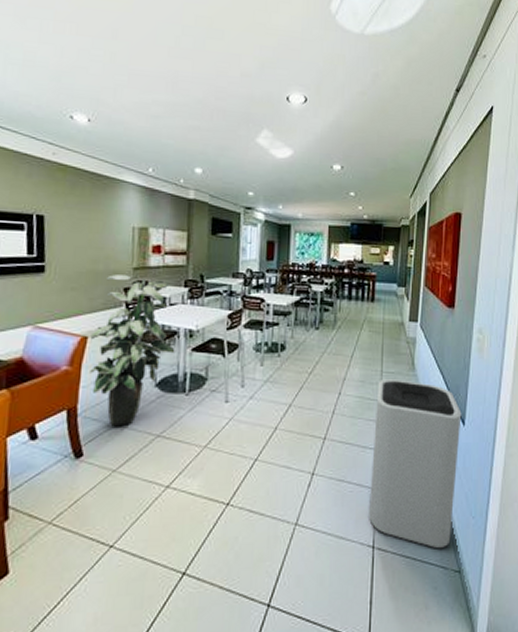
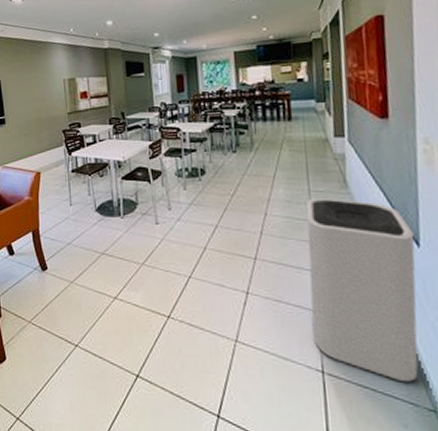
indoor plant: present [89,275,175,427] -> none [42,119,108,246]

